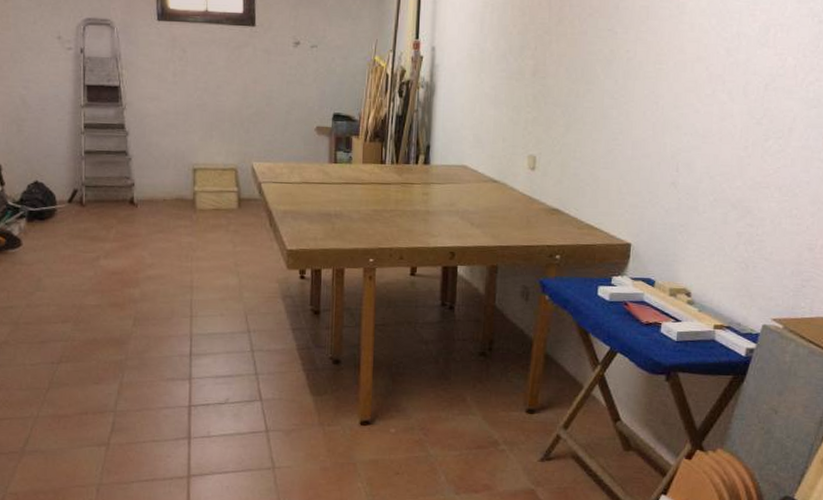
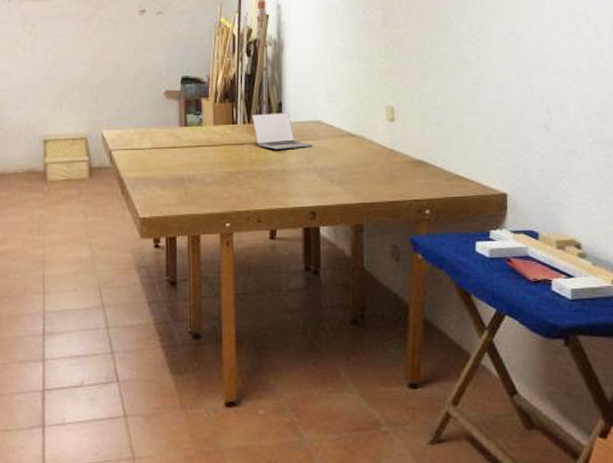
laptop: none [400,155,457,191] -> present [251,113,313,150]

